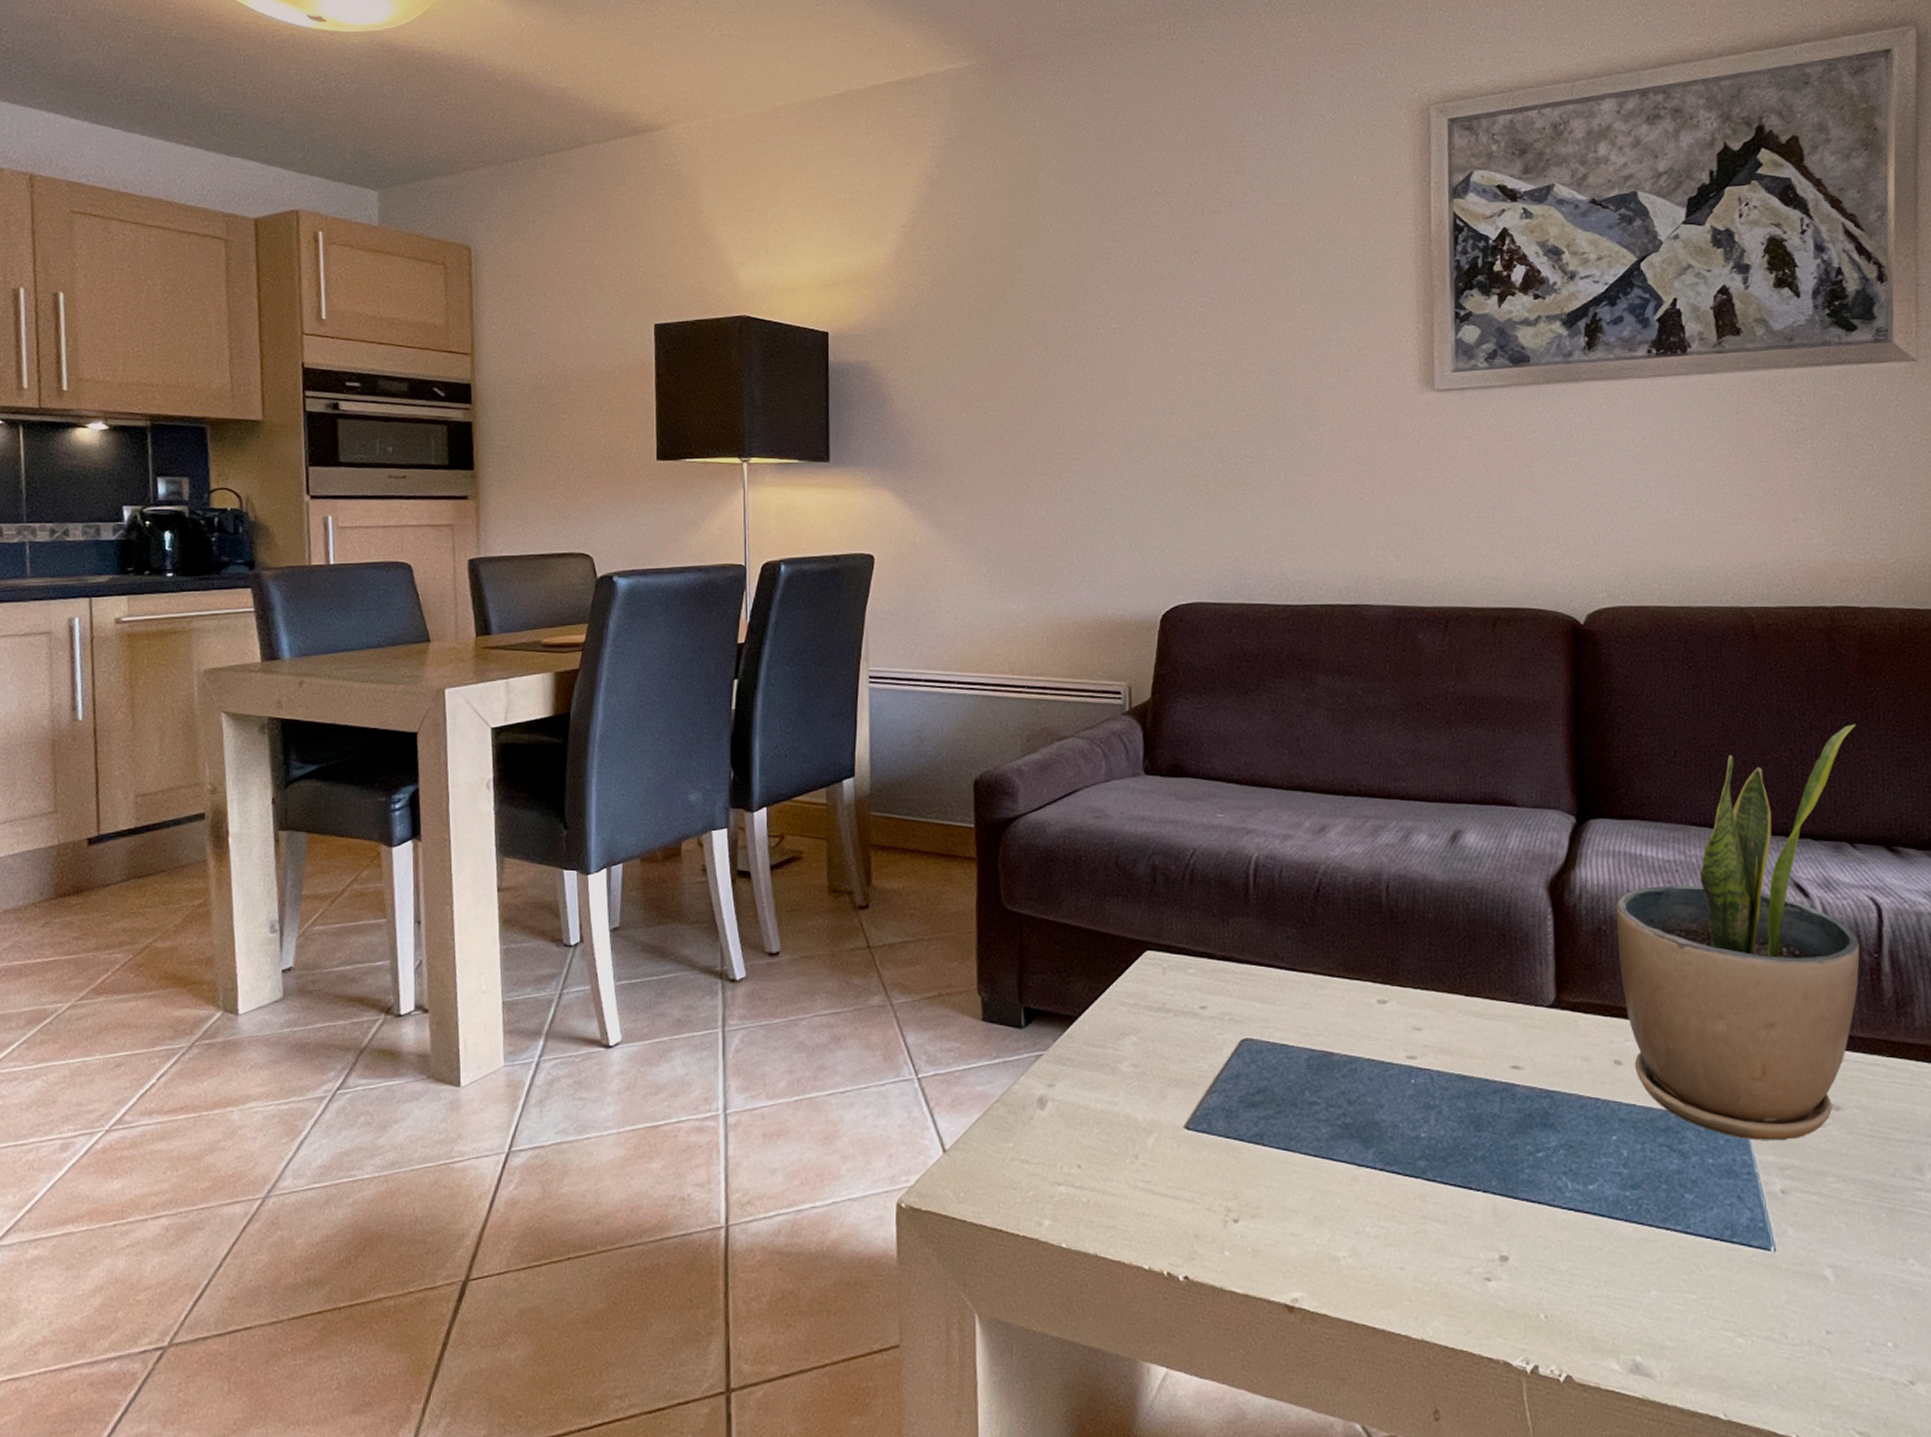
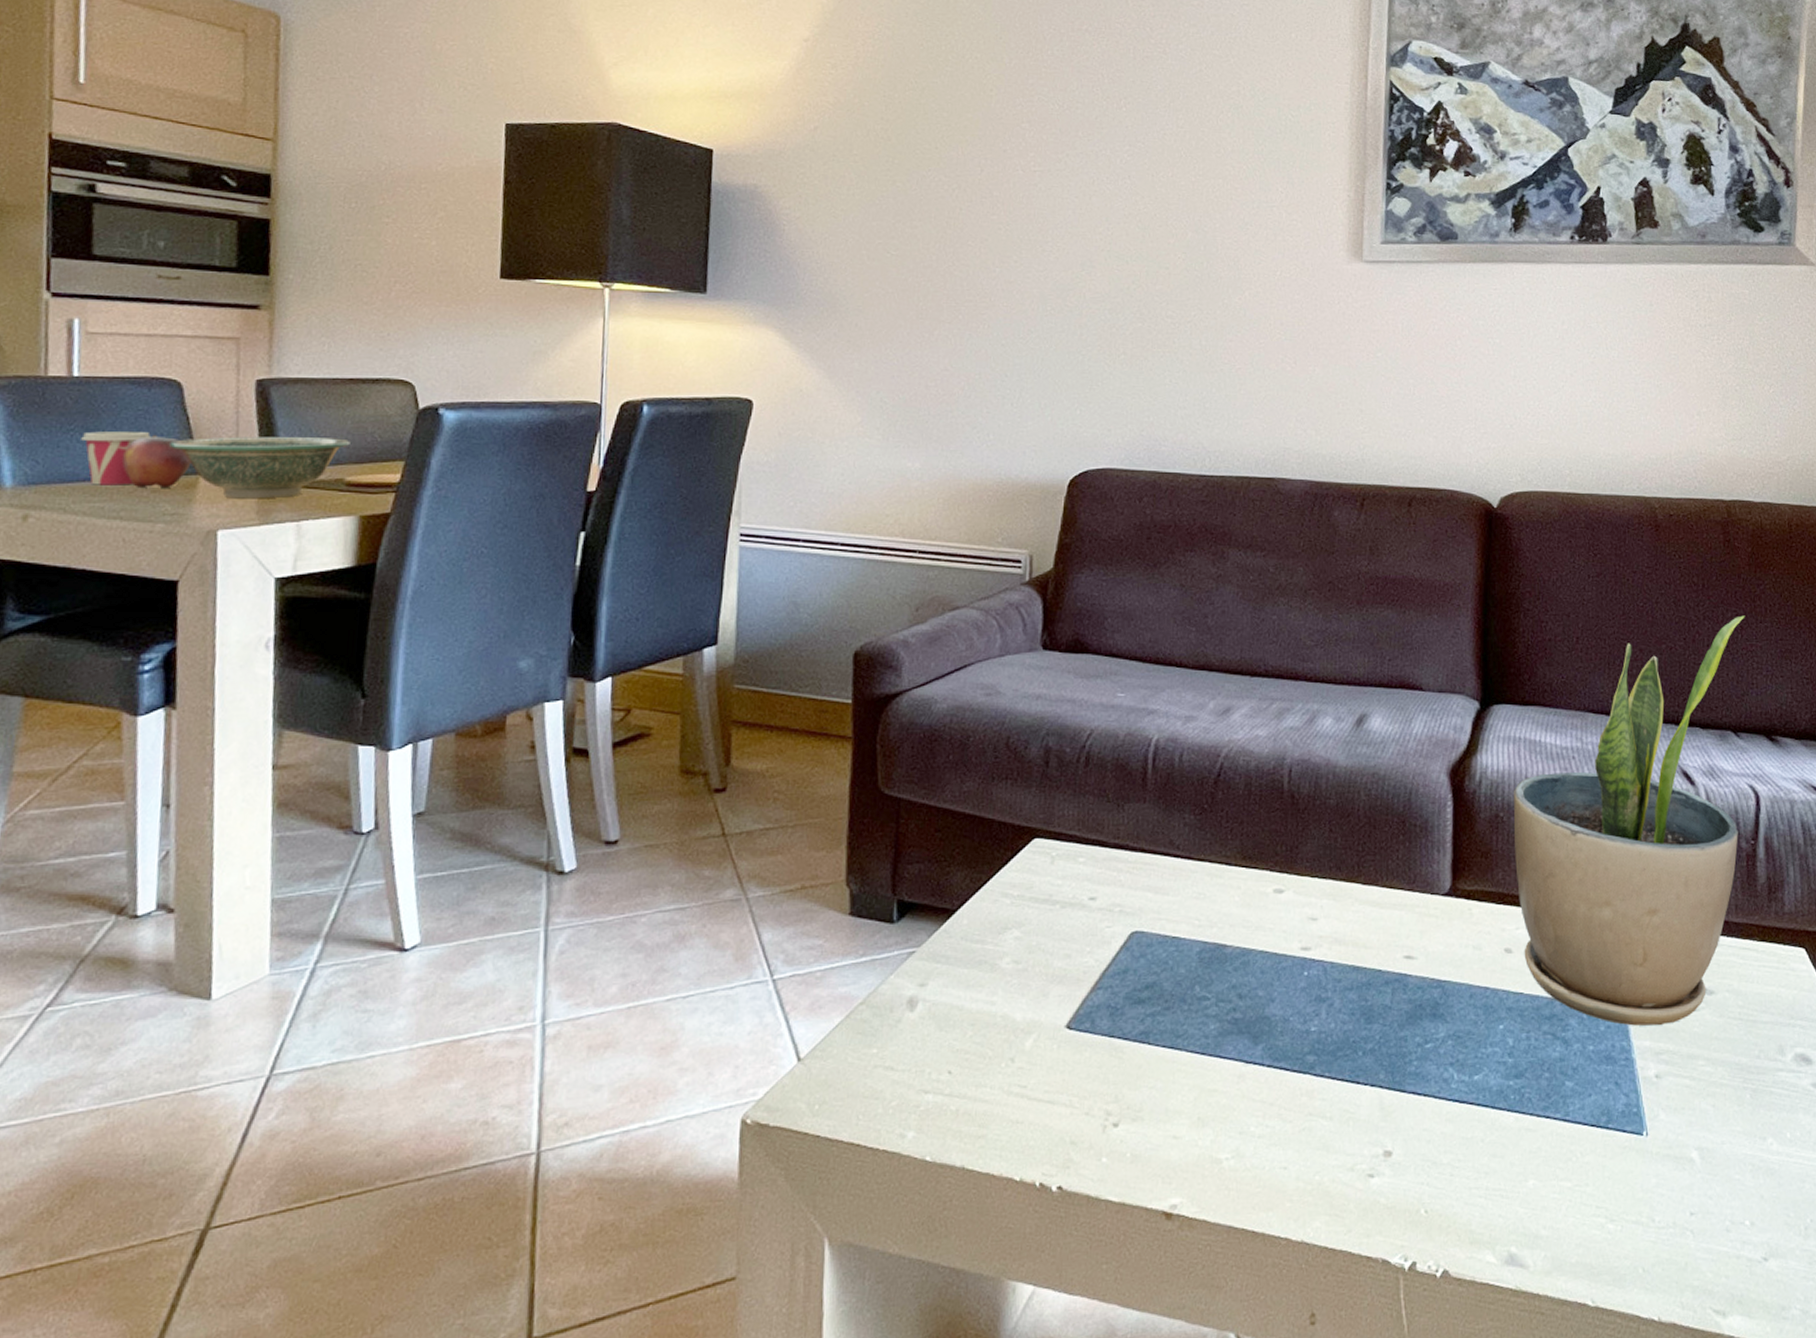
cup: none [339,608,390,655] -> present [81,431,151,486]
fruit: none [370,609,422,656] -> present [122,434,192,489]
bowl: none [405,606,544,662] -> present [169,436,350,499]

